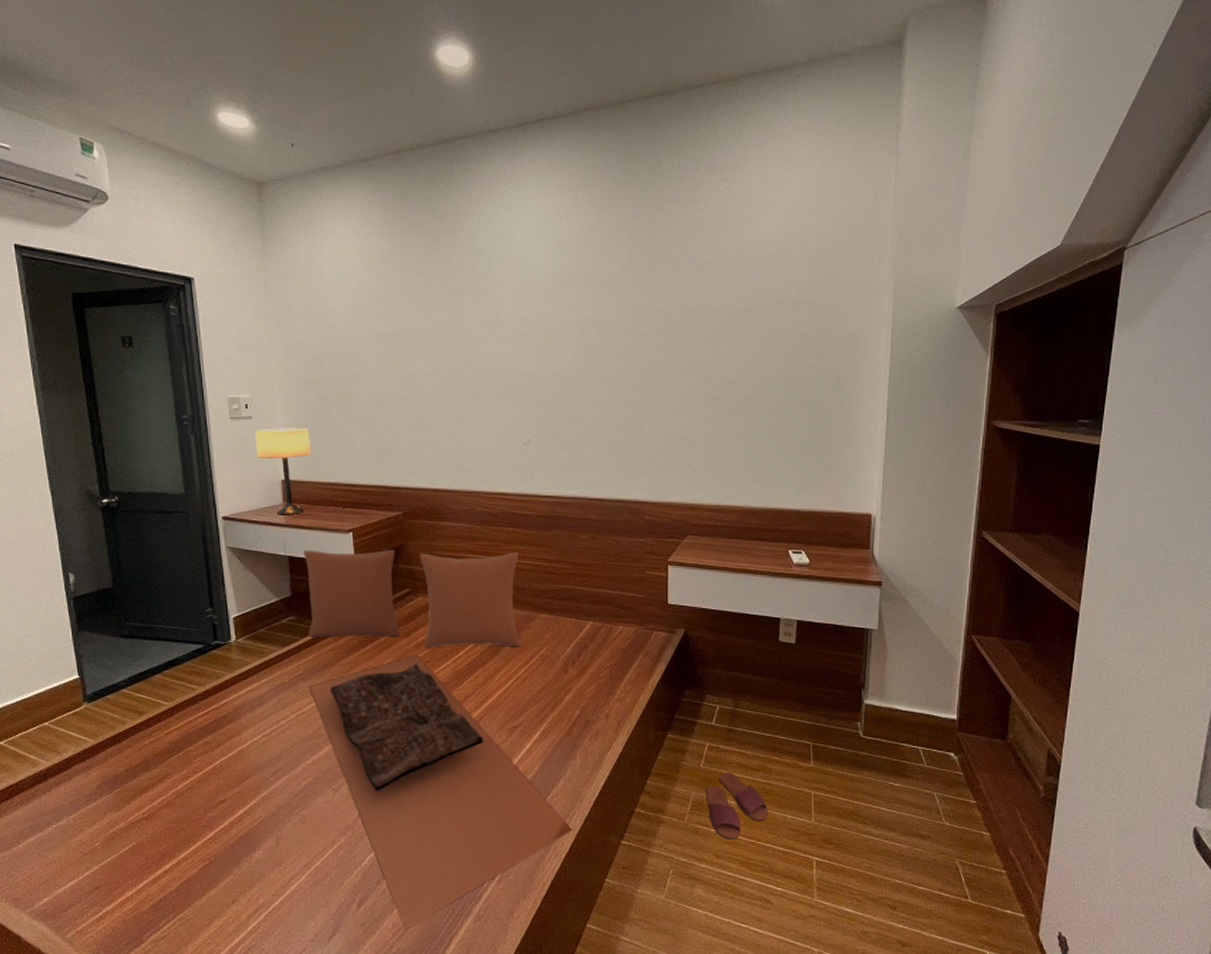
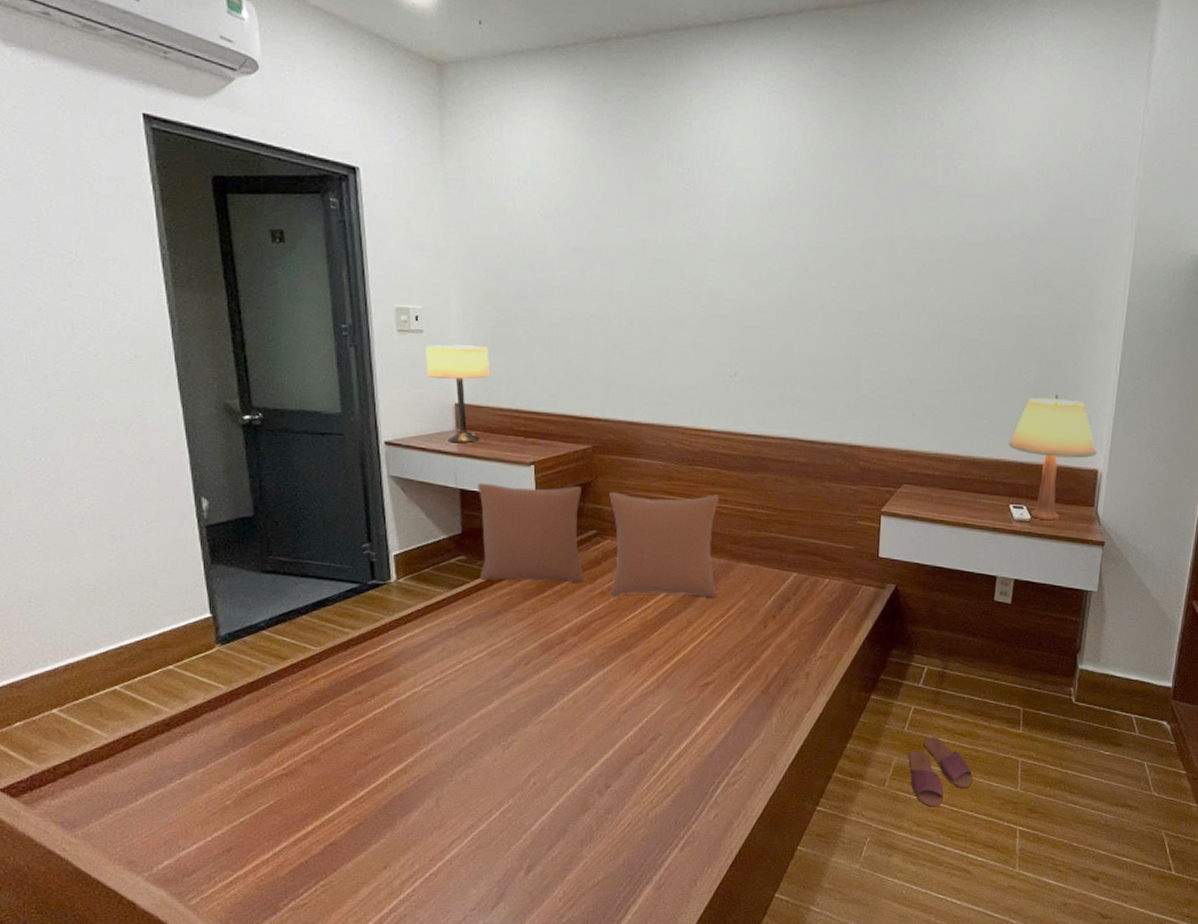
throw blanket: present [309,654,573,930] -> none [479,602,766,899]
table lamp: none [784,445,870,564] -> present [1008,394,1097,521]

